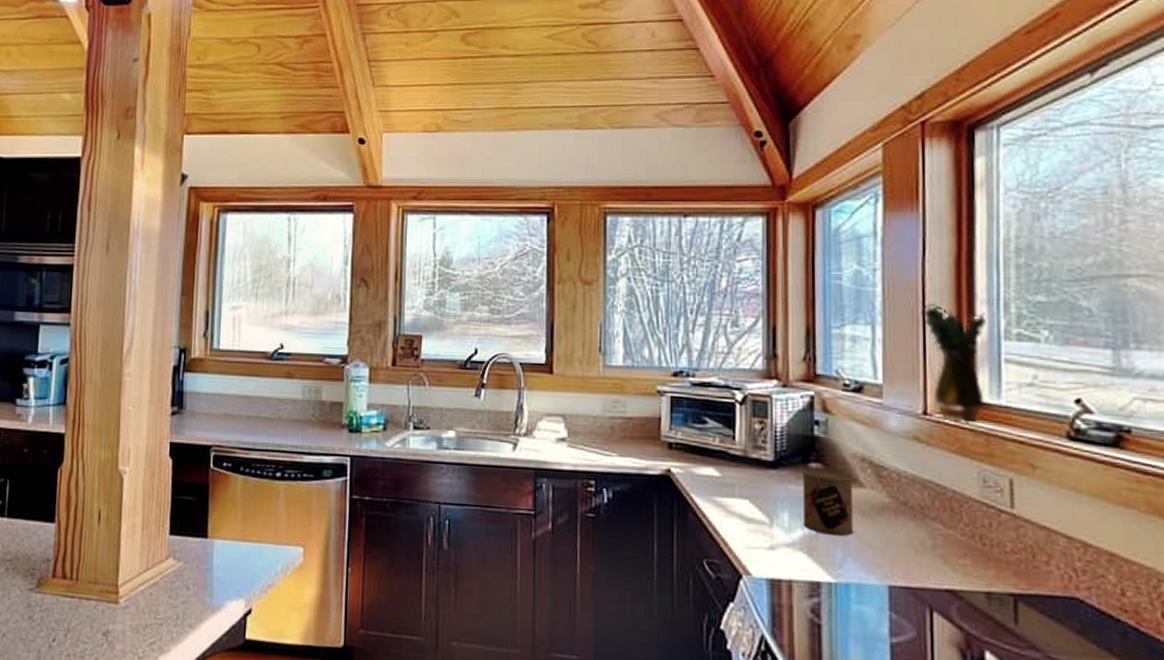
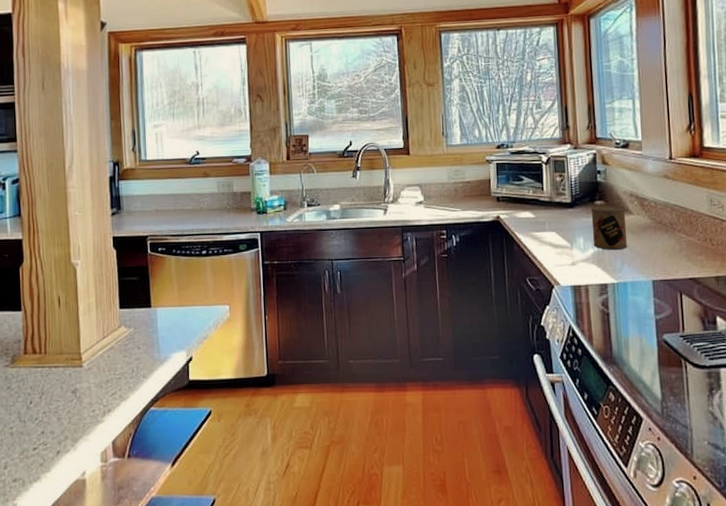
vase: present [921,301,986,423] -> none [664,79,709,162]

